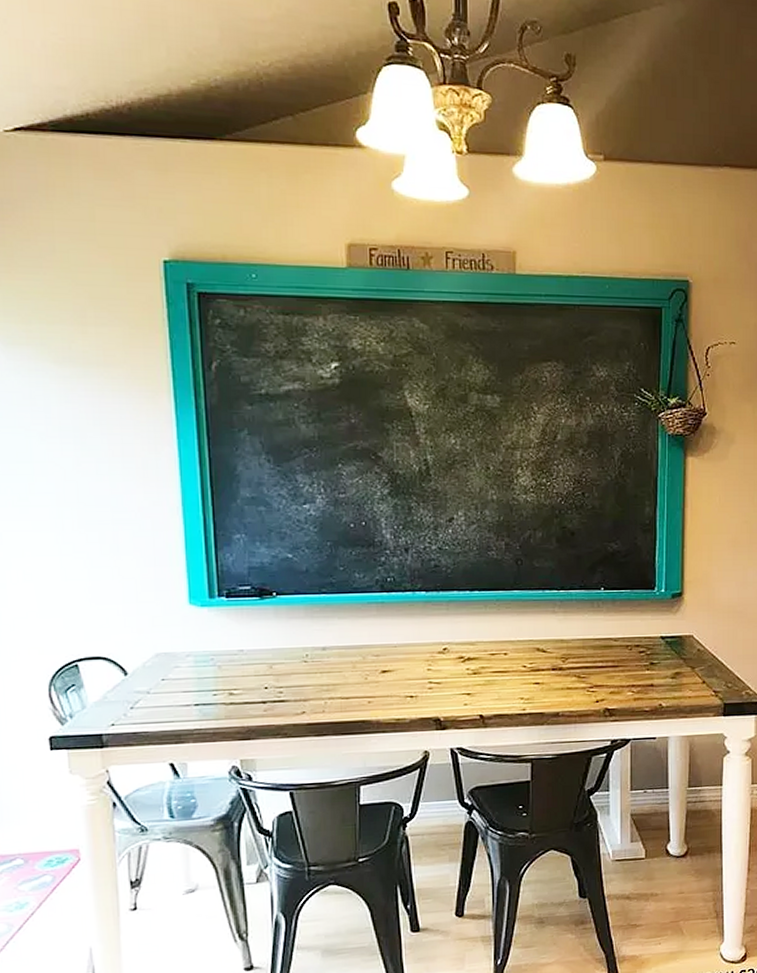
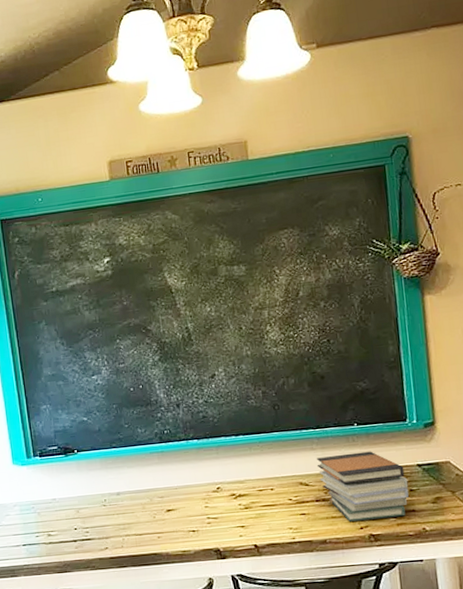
book stack: none [557,619,650,694] -> present [317,451,409,522]

